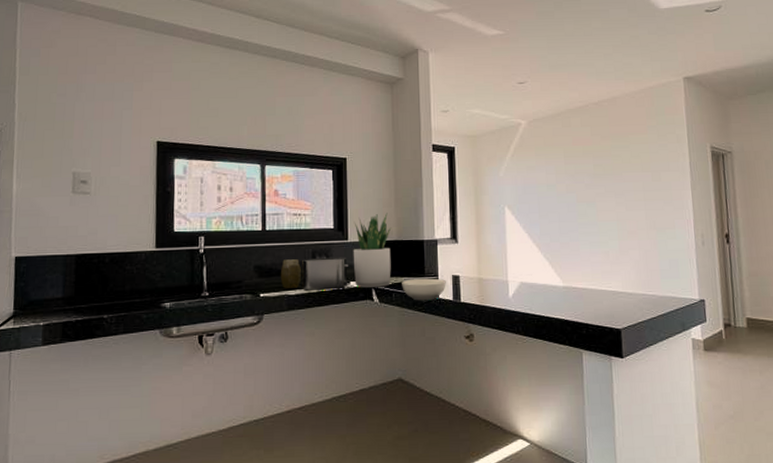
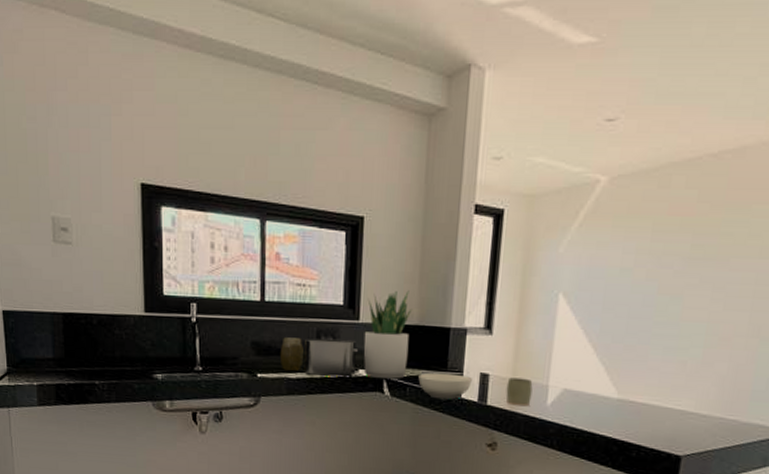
mug: none [475,276,496,301] -> present [505,377,533,407]

